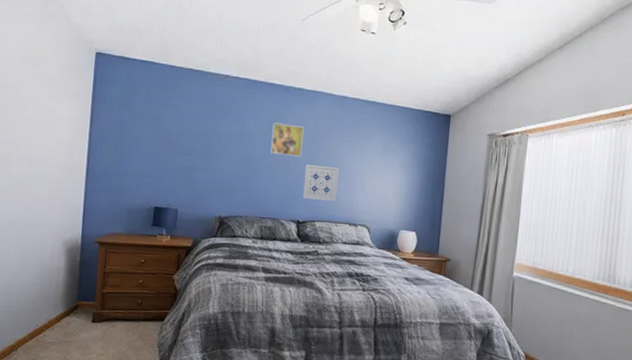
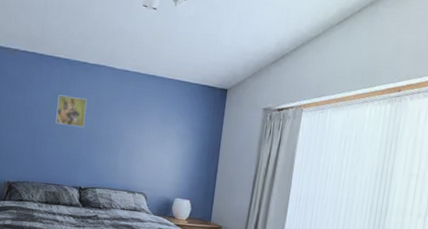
wall art: present [303,164,340,201] -> none [85,134,120,170]

